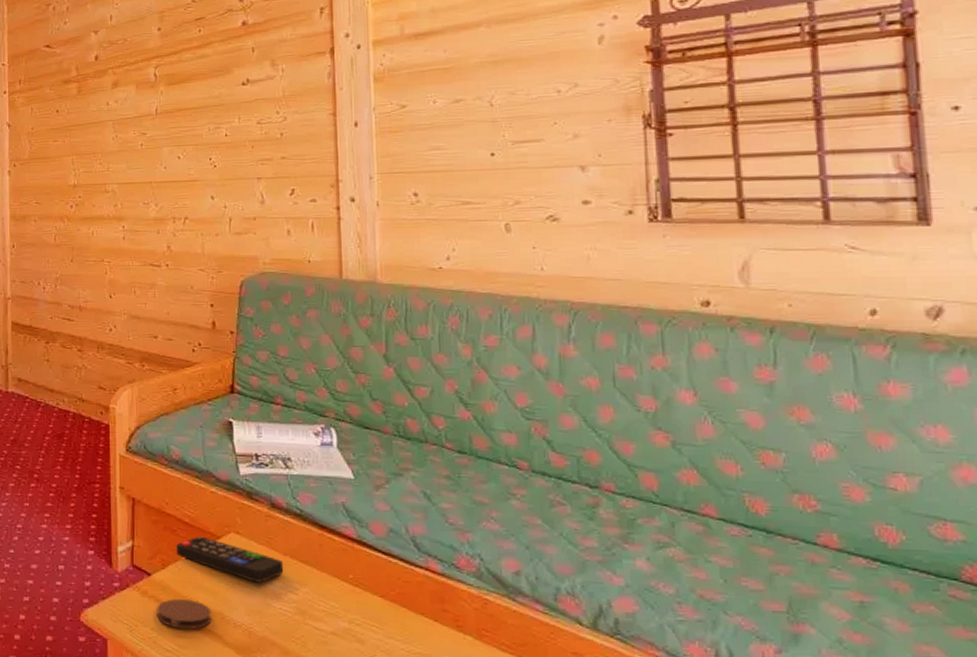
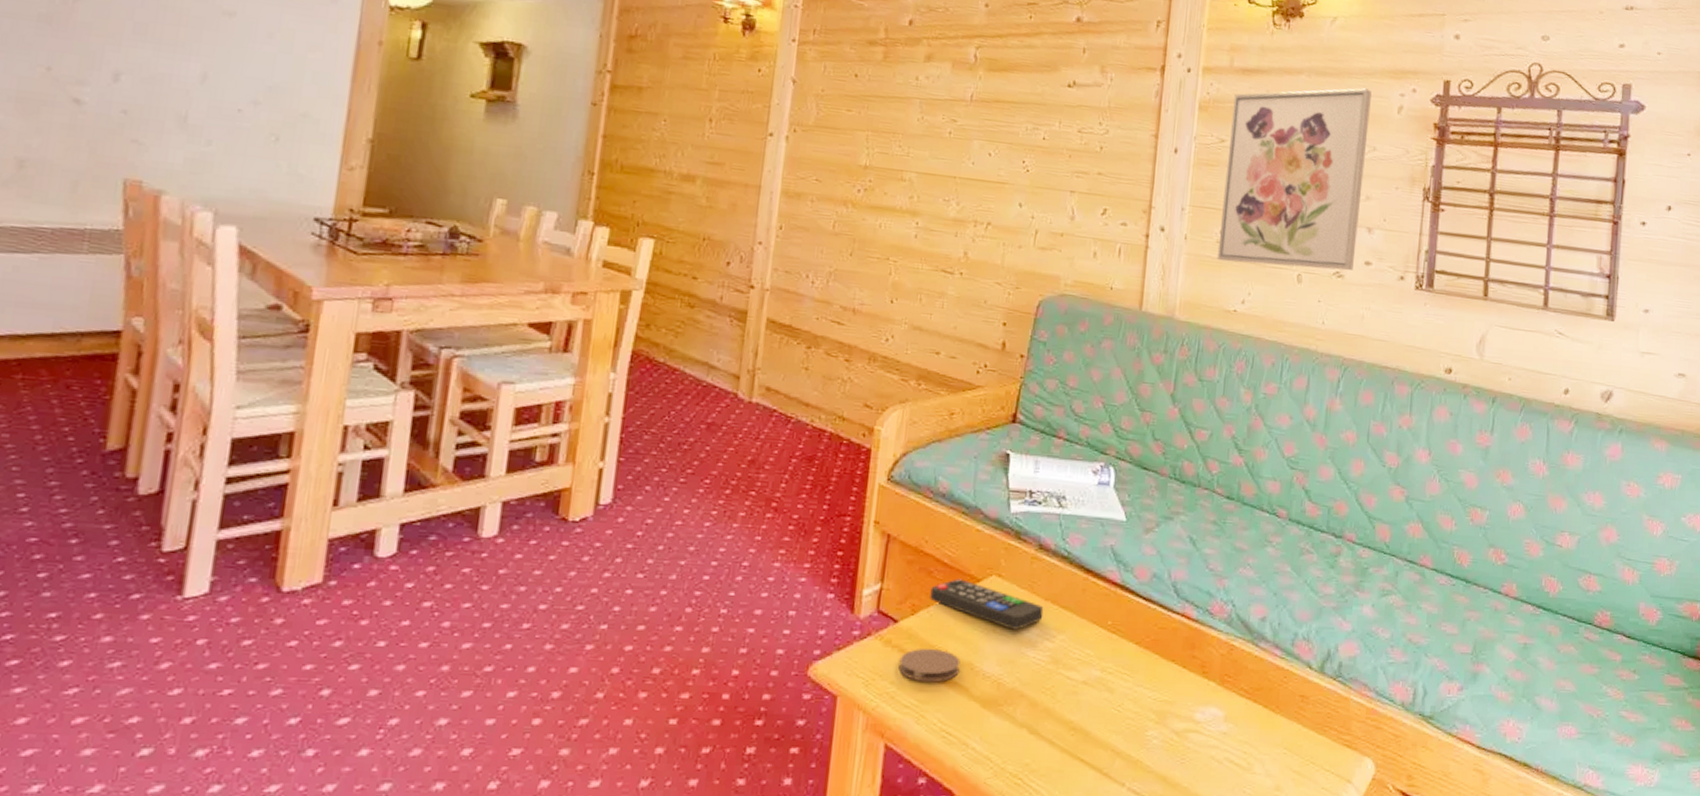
wall art: none [409,26,570,222] -> present [1217,88,1372,271]

